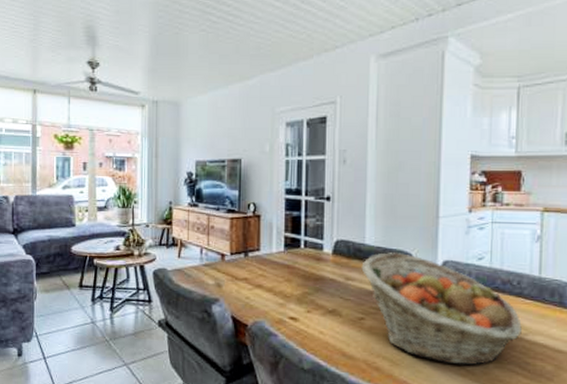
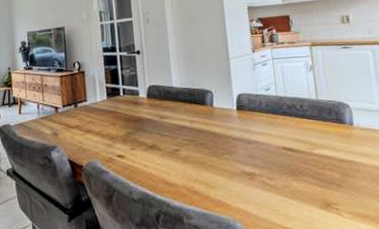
fruit basket: present [361,252,522,365] -> none [172,91,310,182]

